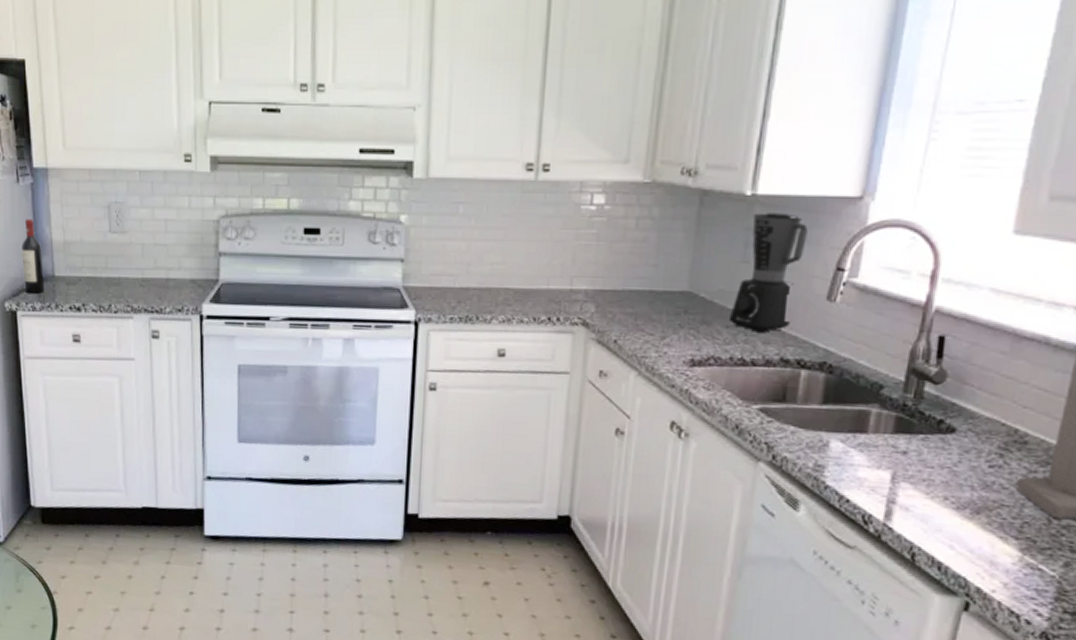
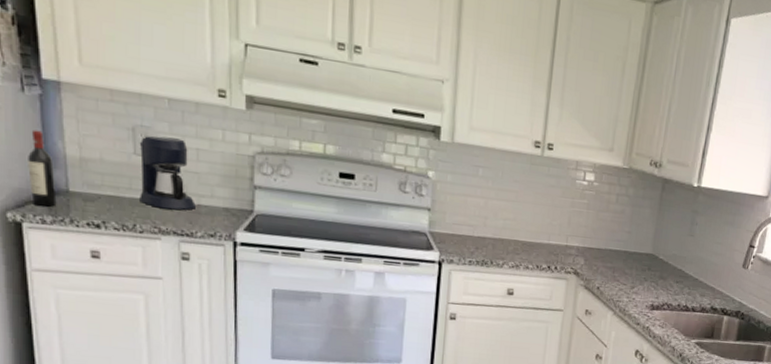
coffee maker: none [114,211,166,286] -> present [139,136,197,211]
blender: present [730,213,808,332] -> none [679,201,733,288]

